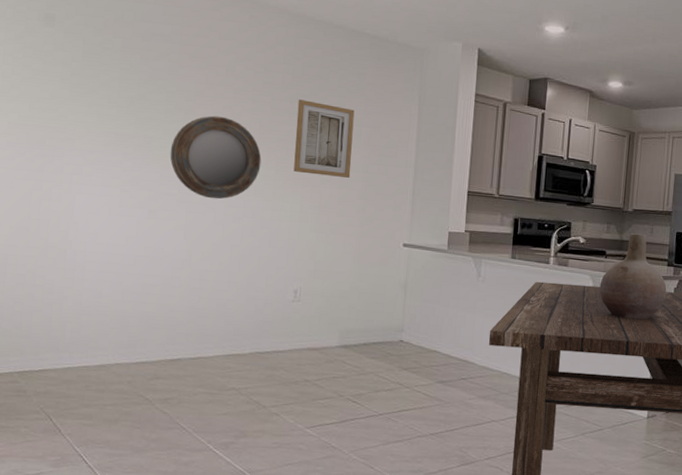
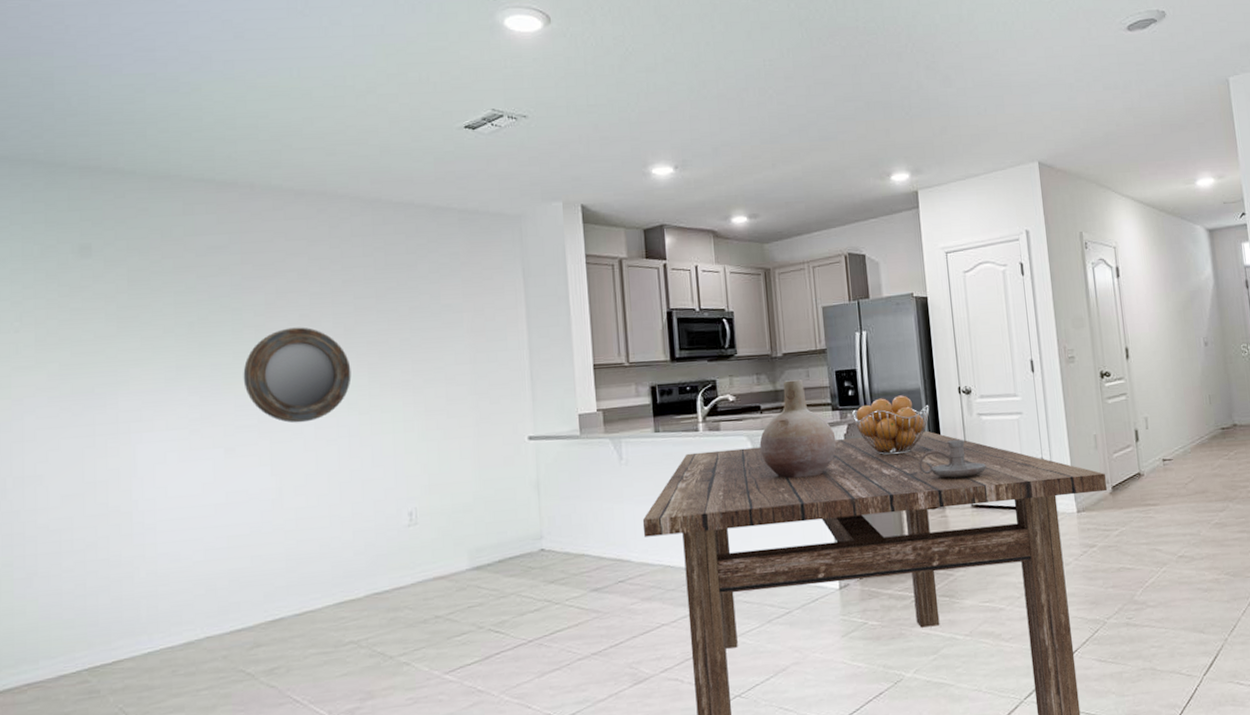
wall art: present [293,99,355,178] -> none [385,293,457,376]

